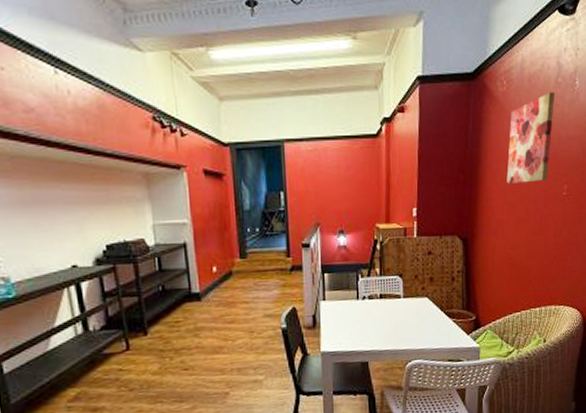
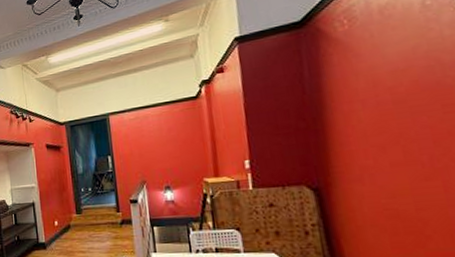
wall art: present [506,92,555,184] -> none [359,17,433,125]

